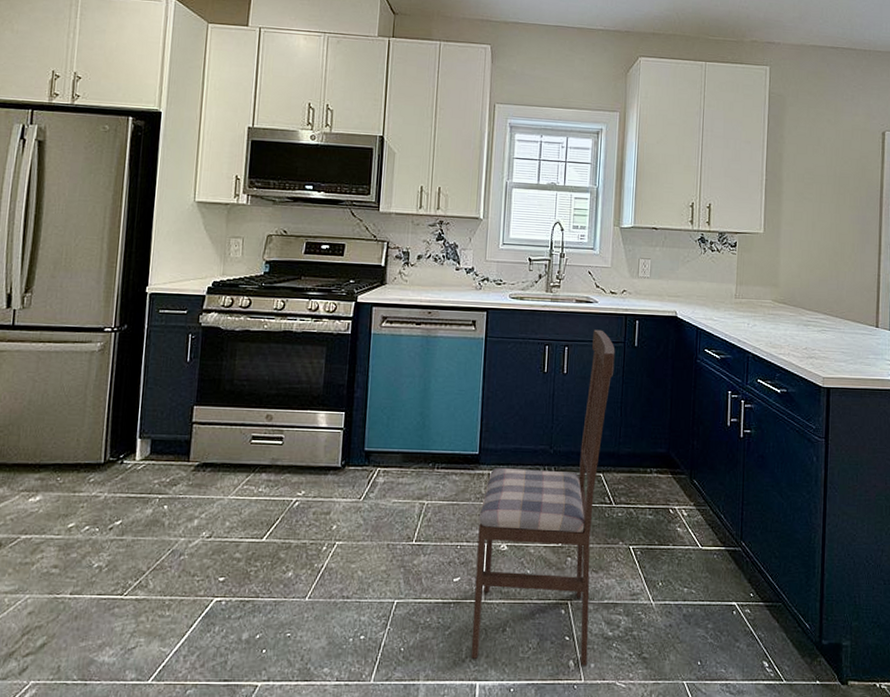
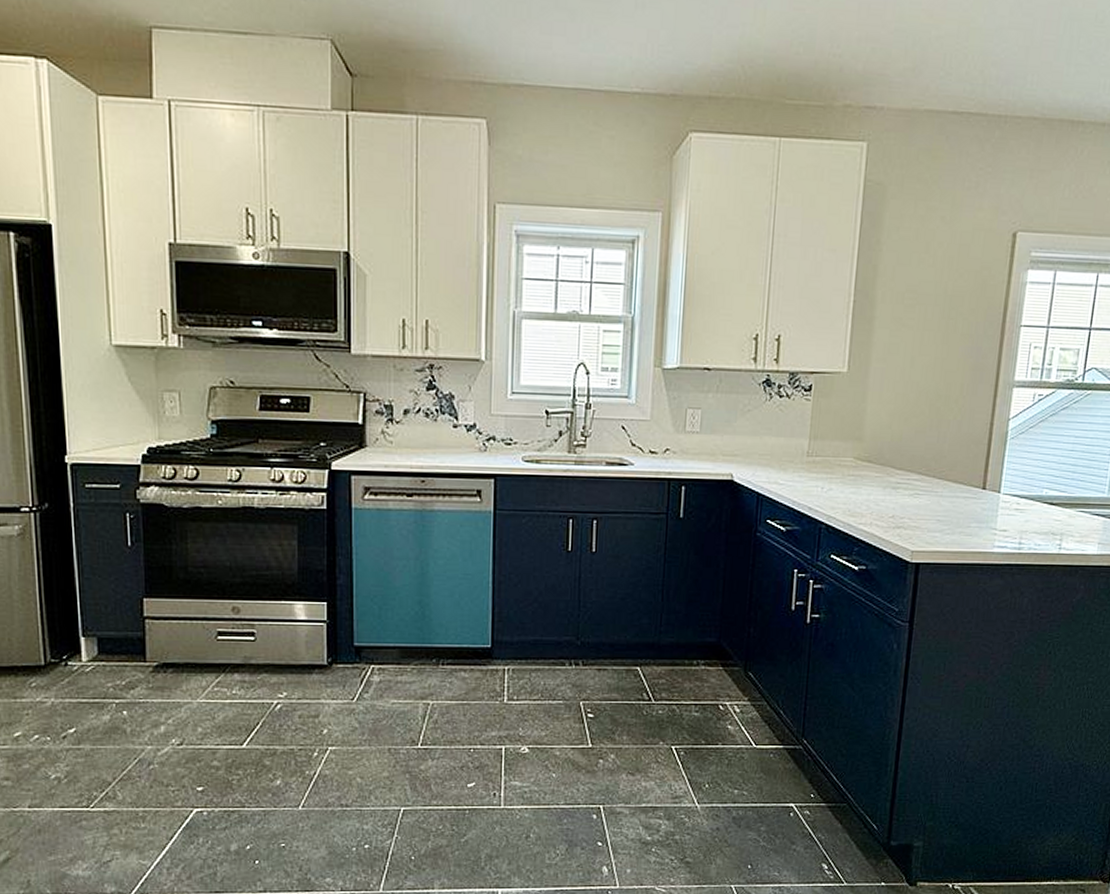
dining chair: present [471,329,615,666] -> none [490,498,656,872]

